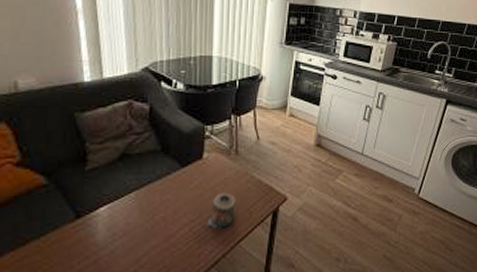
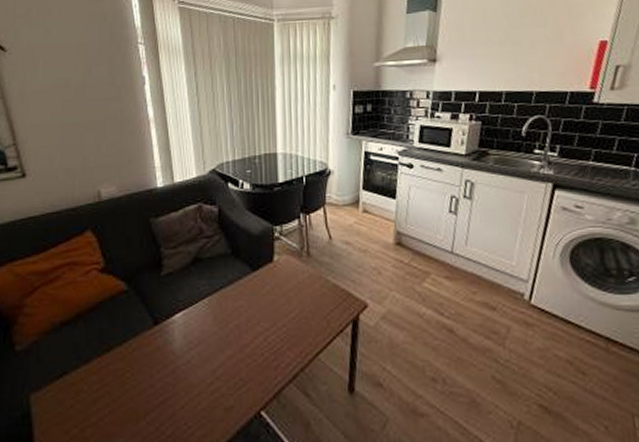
candle: present [206,192,236,229] -> none [281,298,311,339]

